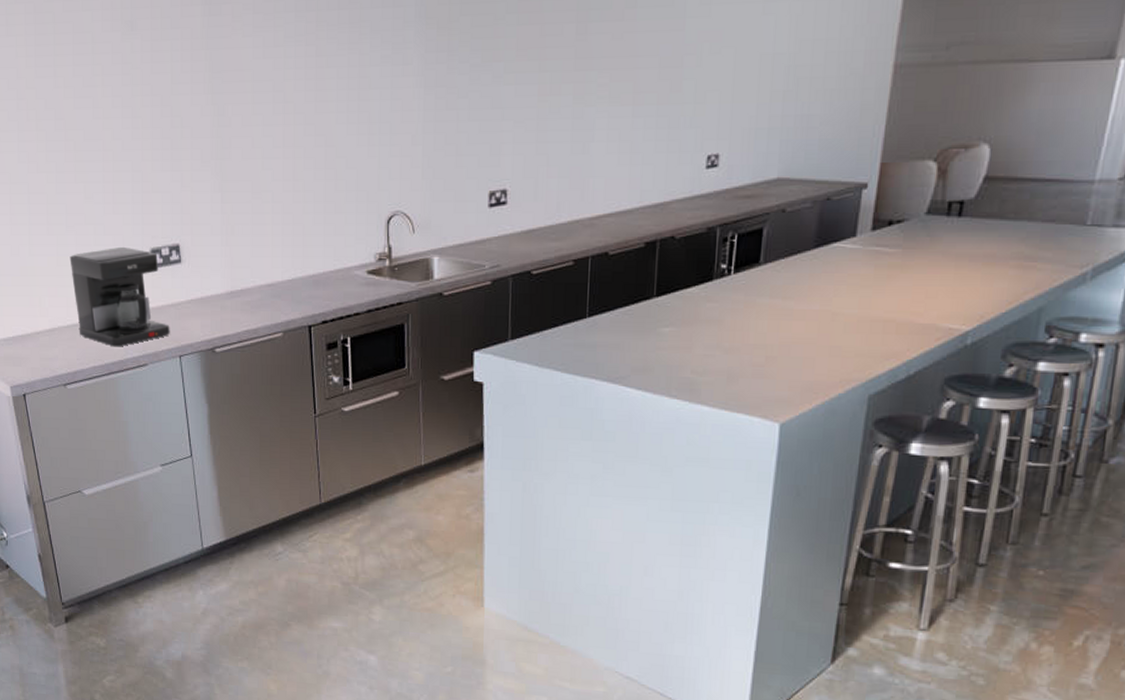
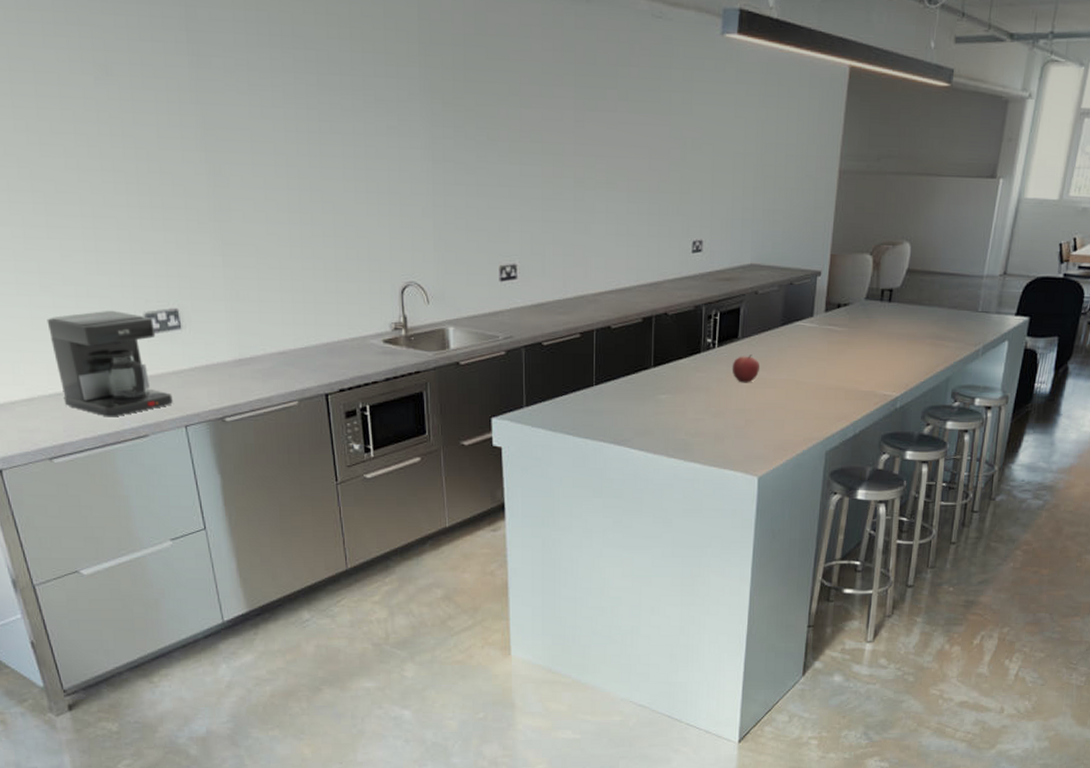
fruit: none [750,282,785,315] -> present [732,355,759,383]

